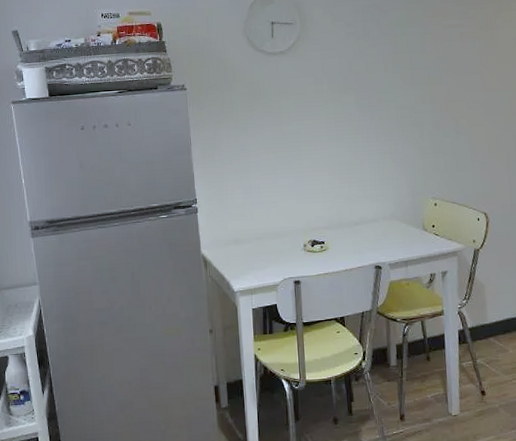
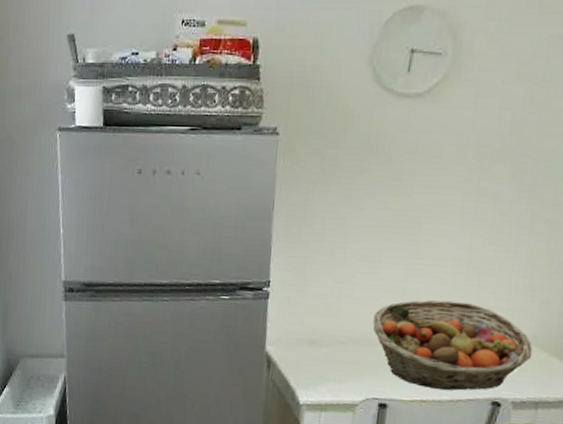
fruit basket: none [278,195,396,263] -> present [373,300,533,391]

